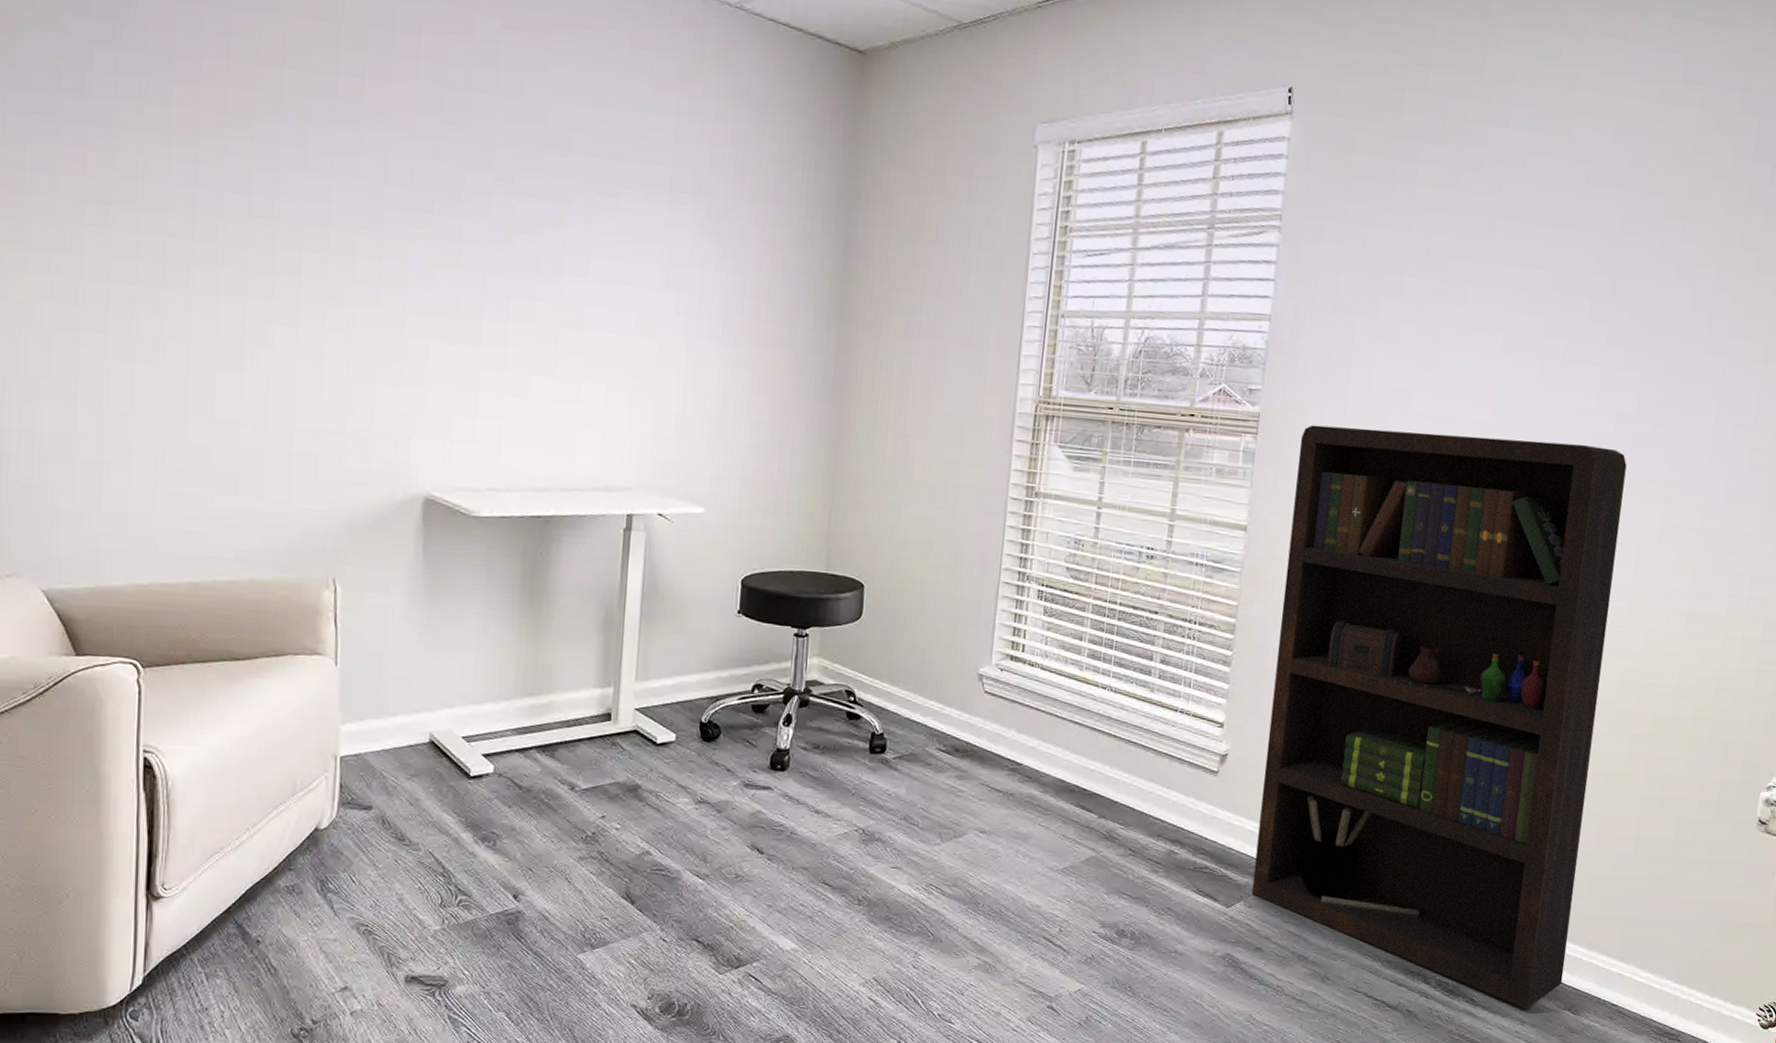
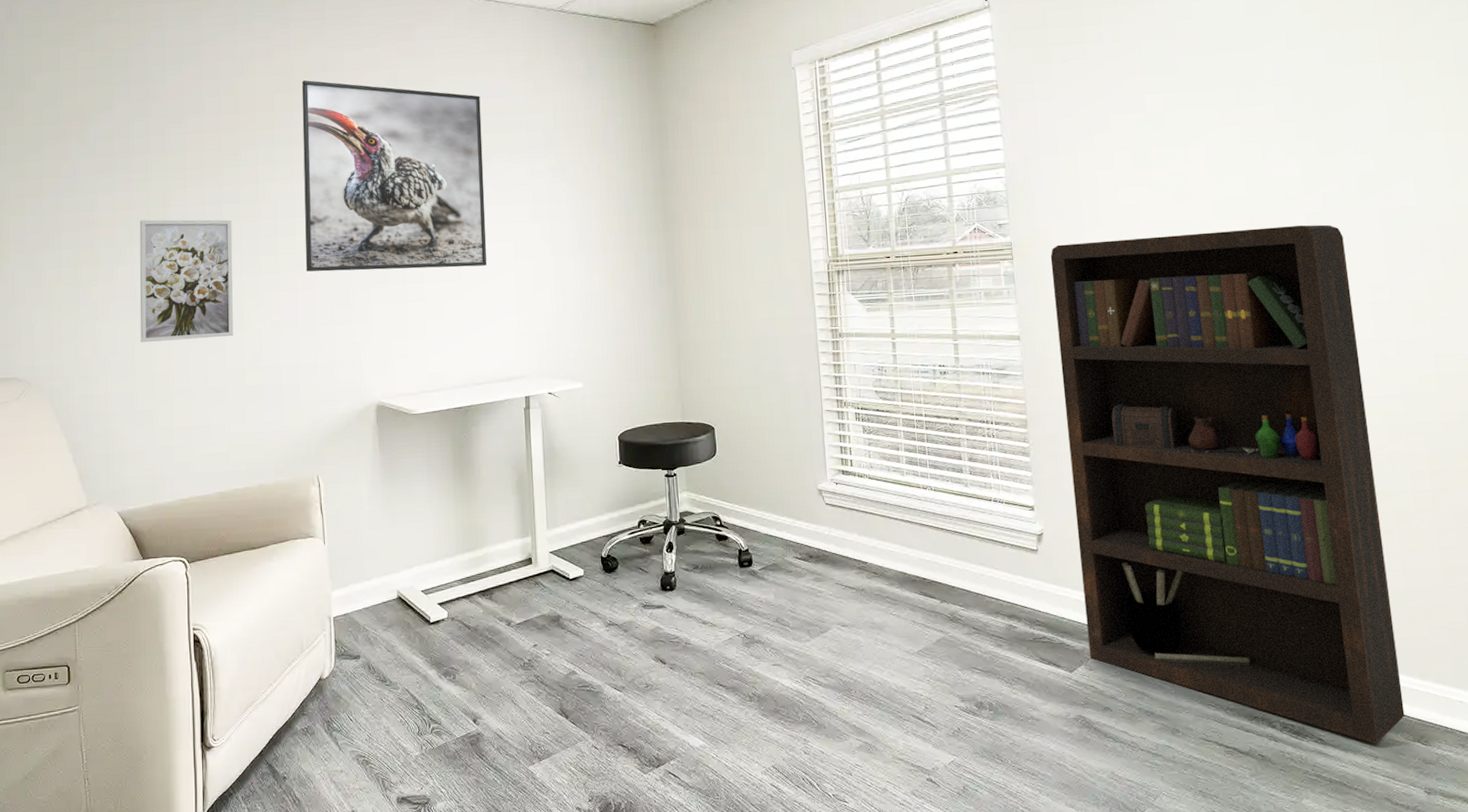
wall art: none [88,194,236,378] -> present [140,219,233,342]
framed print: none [340,36,613,338] -> present [301,80,487,272]

